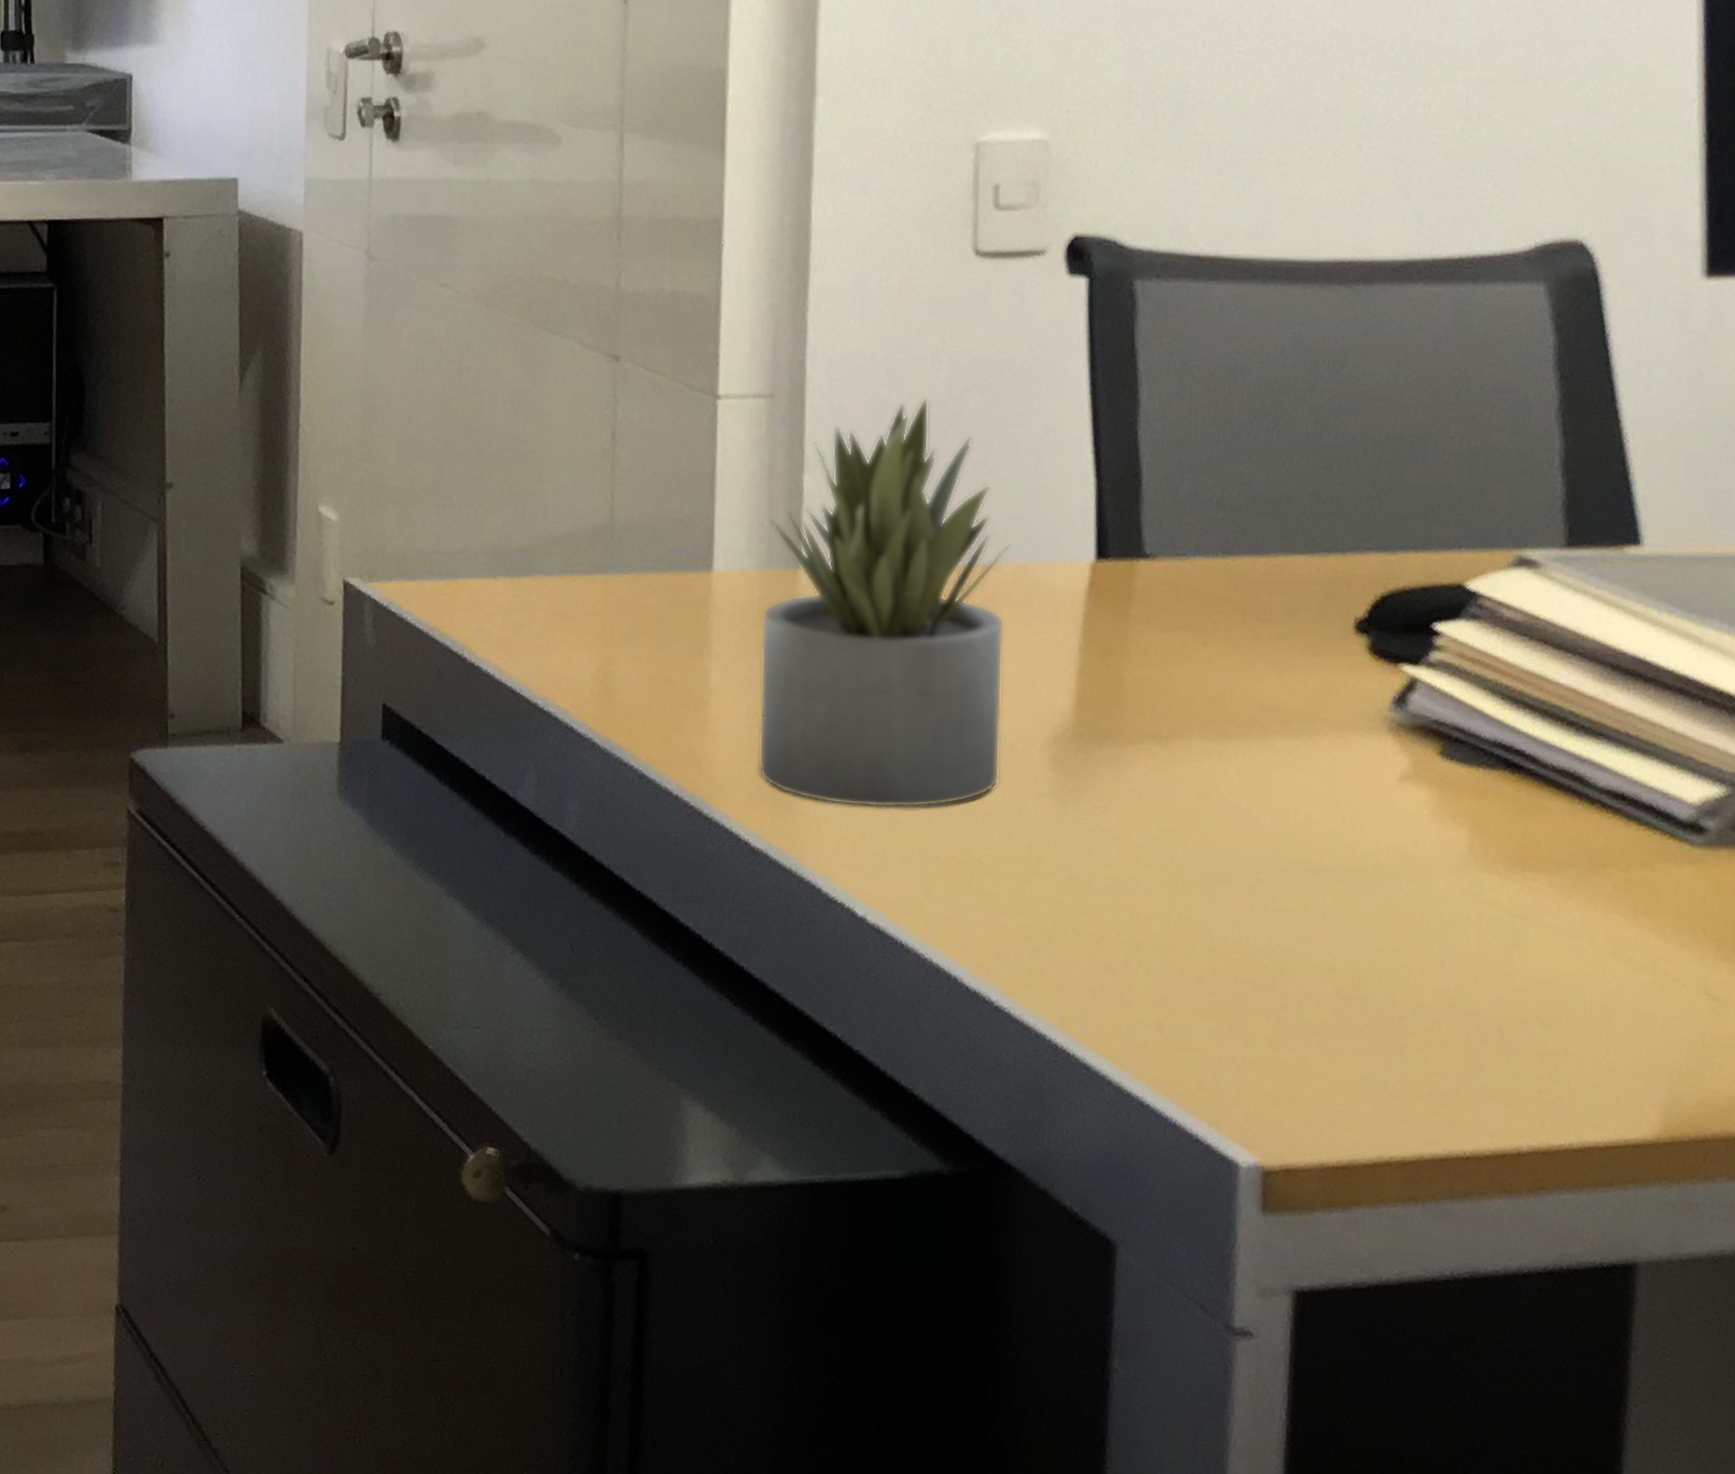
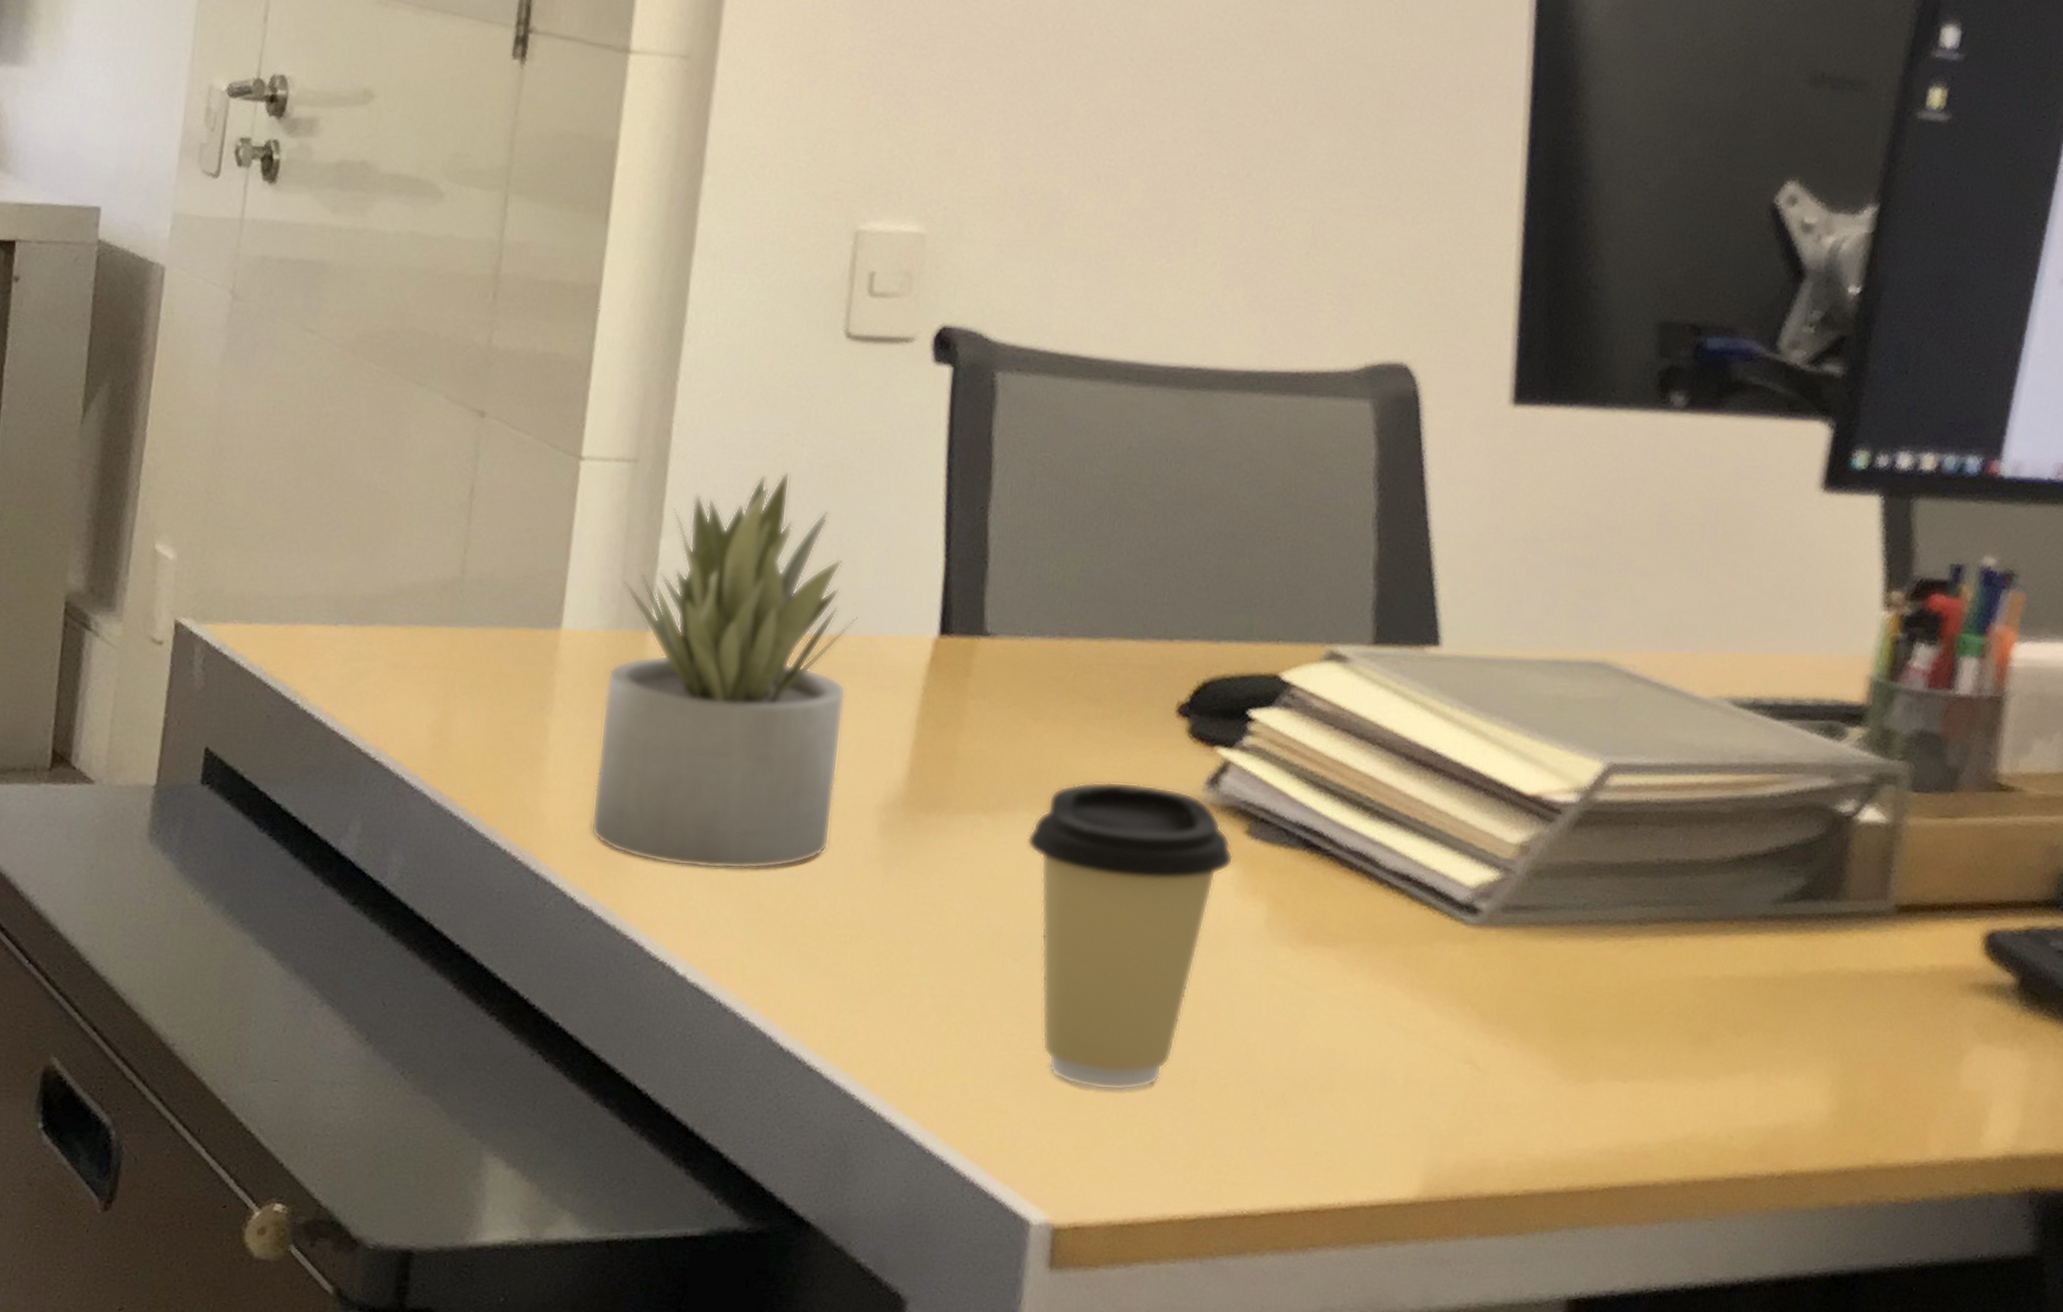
coffee cup: none [1205,705,1428,1028] -> present [1027,781,1234,1091]

